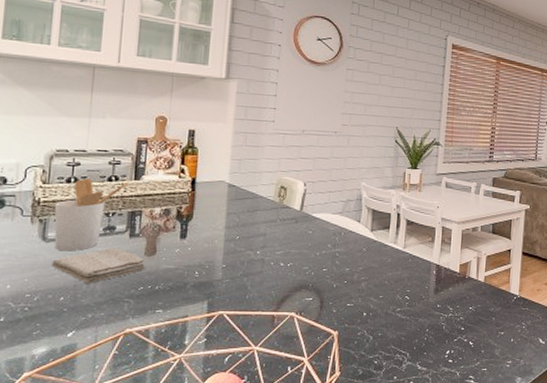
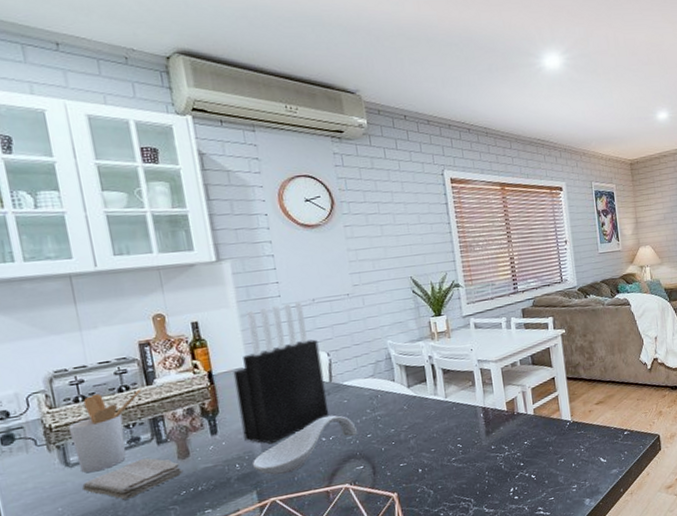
knife block: none [209,129,298,259] -> present [233,301,330,444]
spoon rest: none [210,242,315,291] -> present [252,415,357,476]

